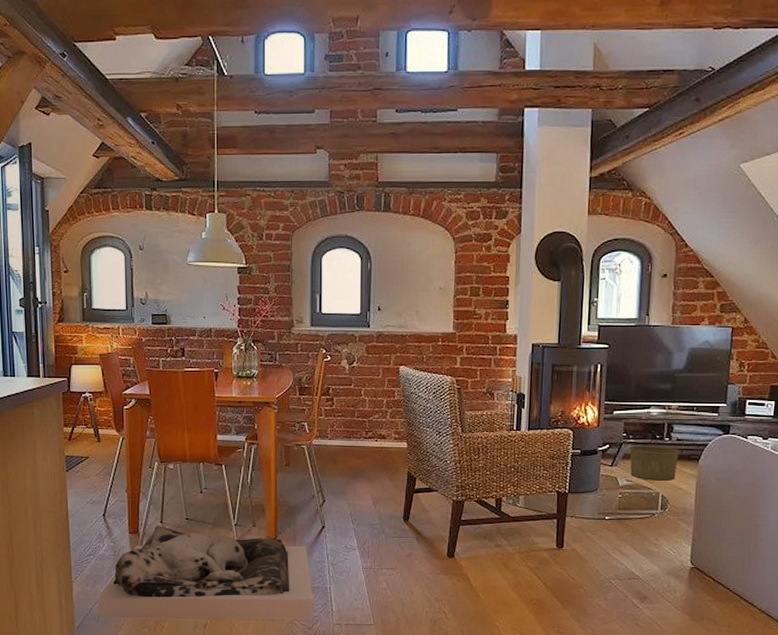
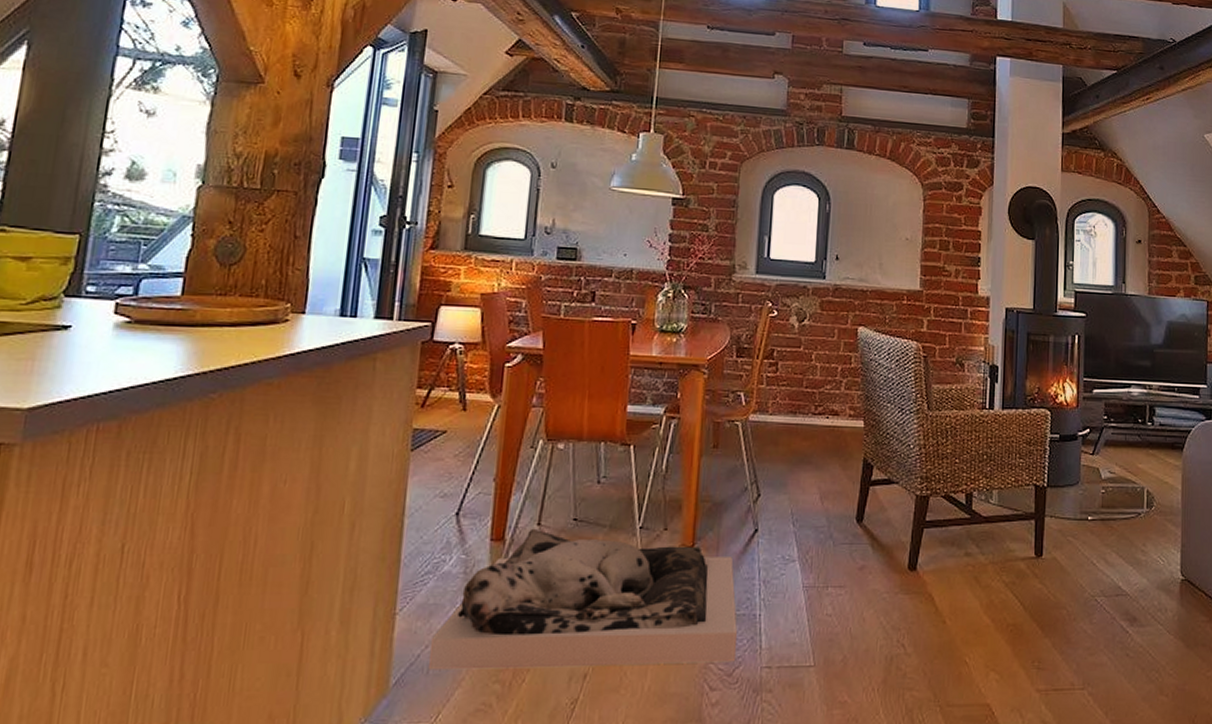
basket: present [629,445,680,481] -> none [1111,430,1163,473]

